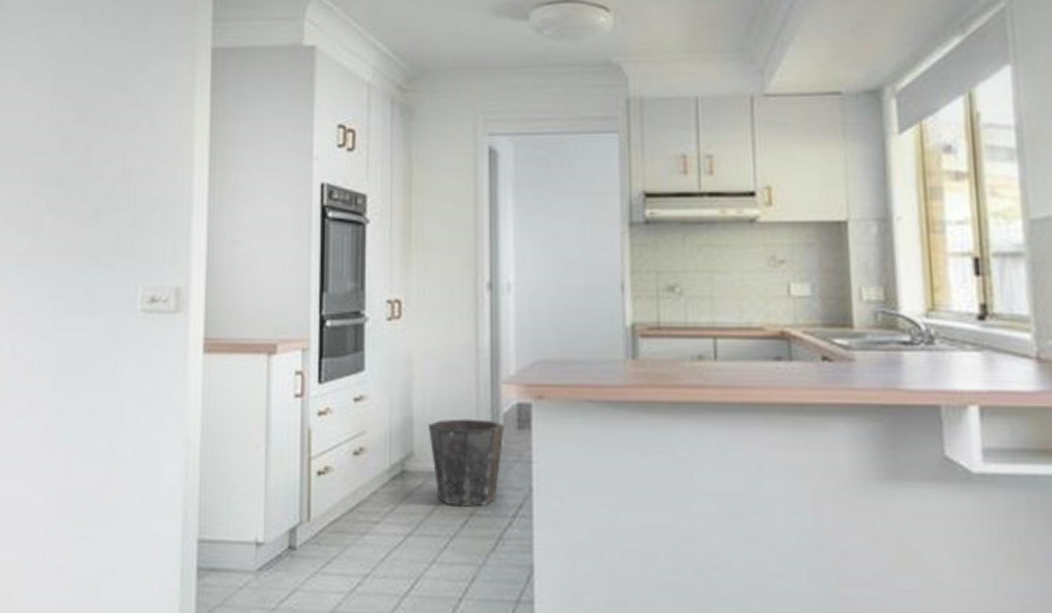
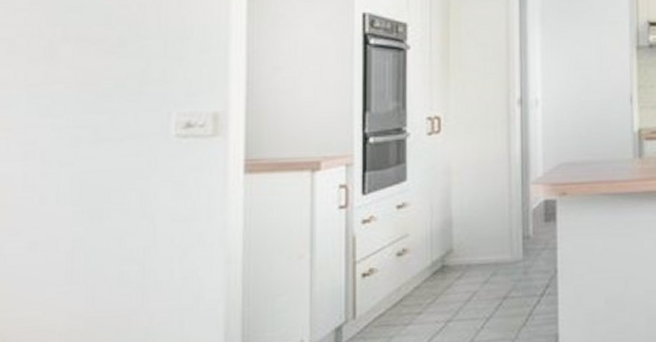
waste bin: present [429,418,505,507] -> none [466,216,534,292]

